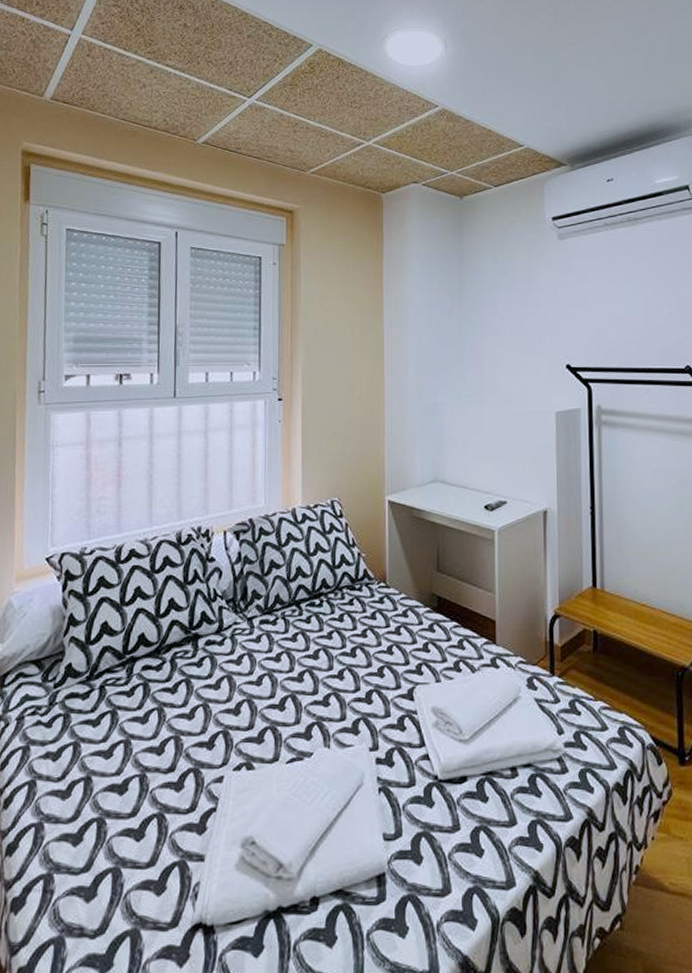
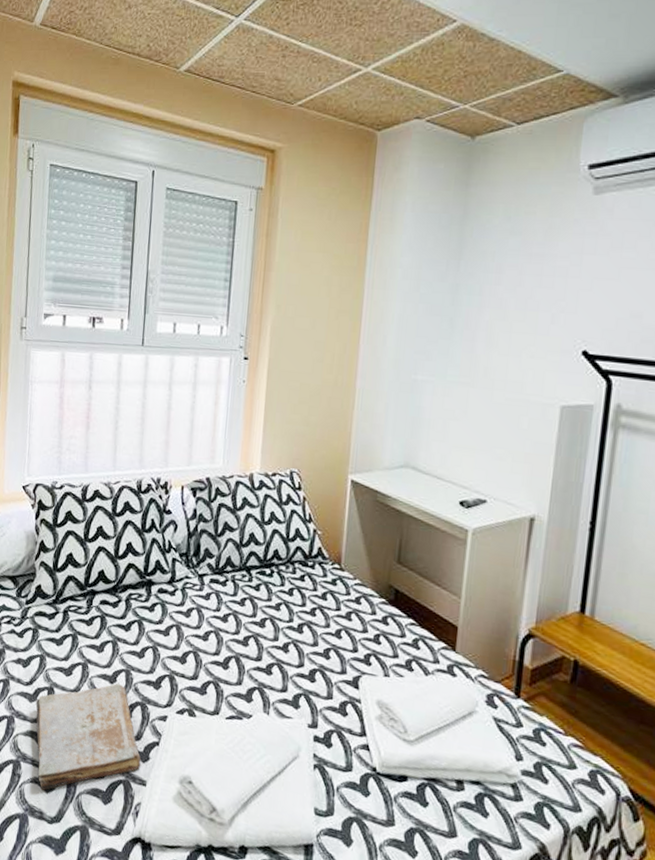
book: none [69,754,198,902] -> present [35,683,141,791]

